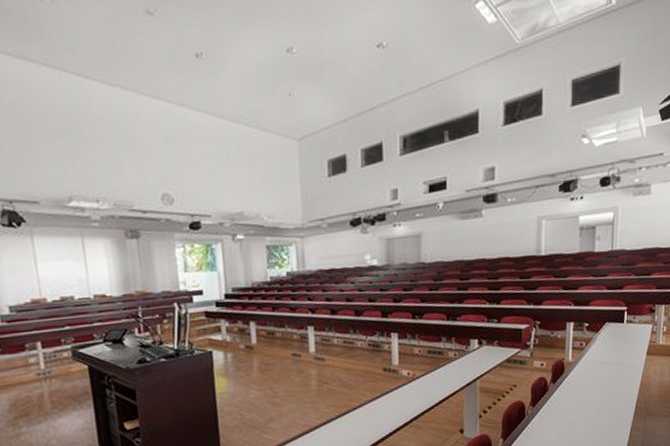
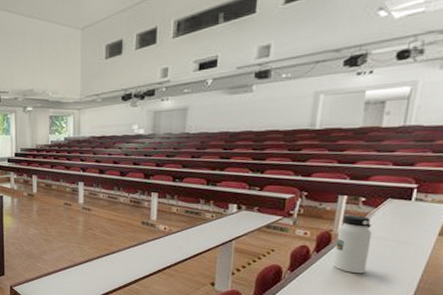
water bottle: none [568,341,597,401] -> present [333,214,372,274]

